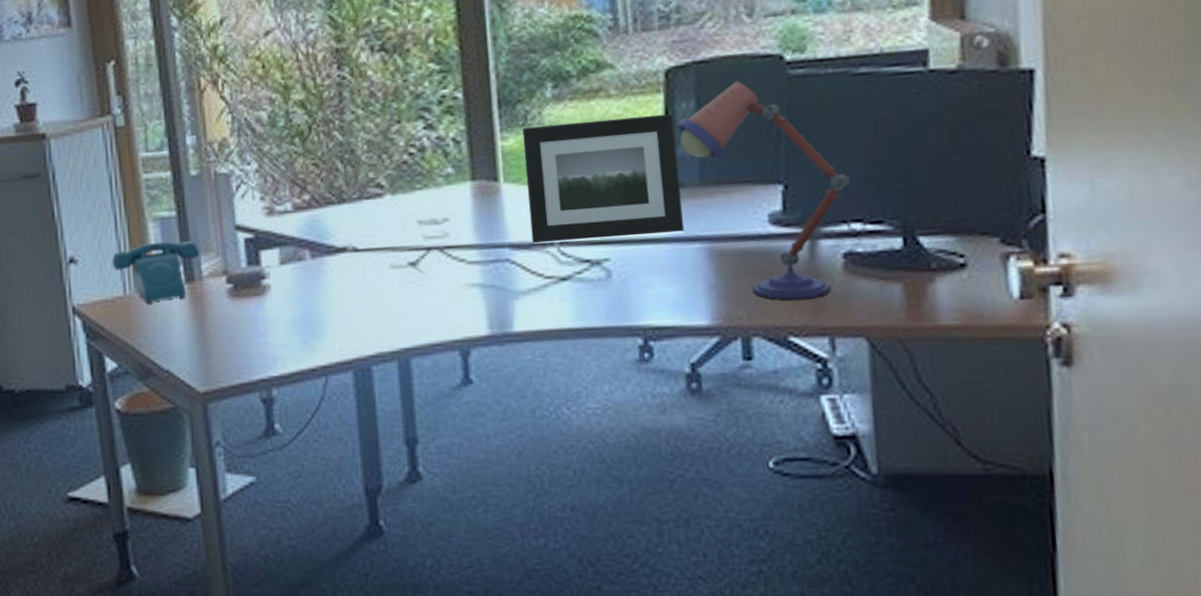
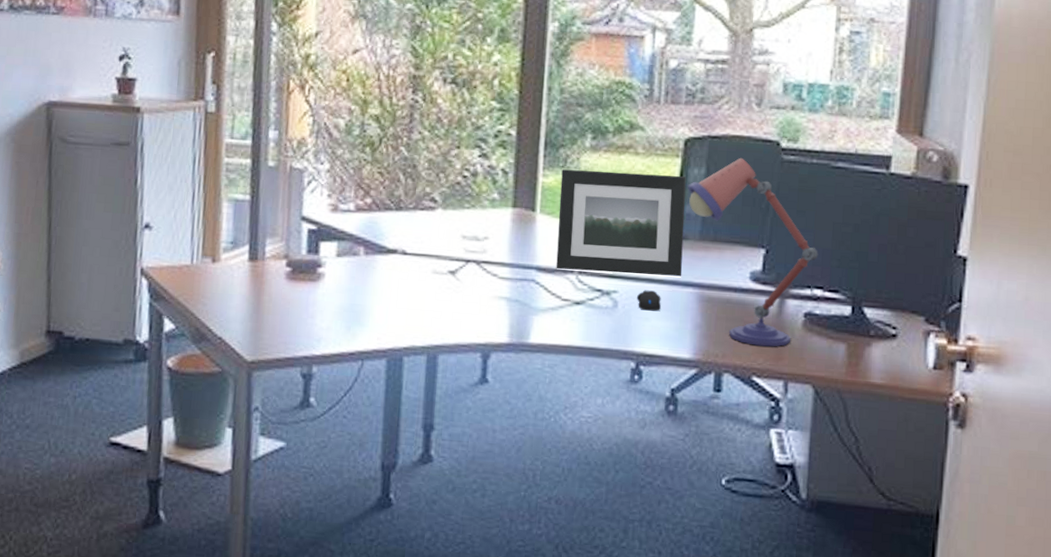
telephone: present [112,241,200,303] -> none [184,220,266,275]
computer mouse: none [633,252,664,277] -> present [636,290,661,311]

